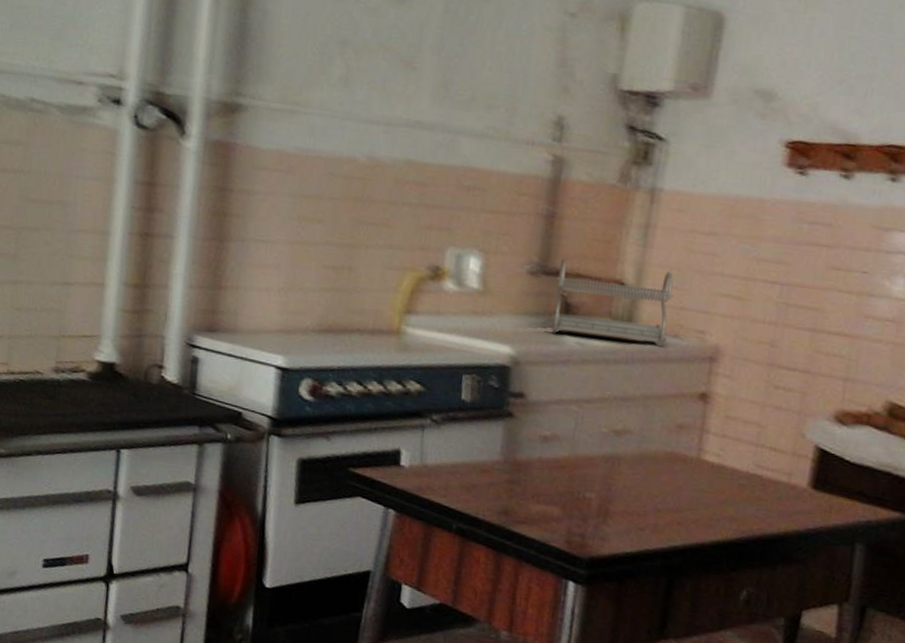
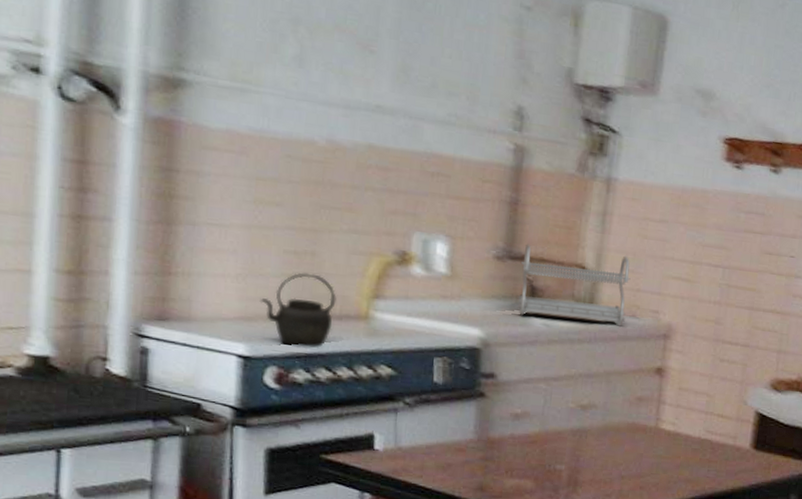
kettle: none [298,287,371,363] -> present [259,272,337,349]

